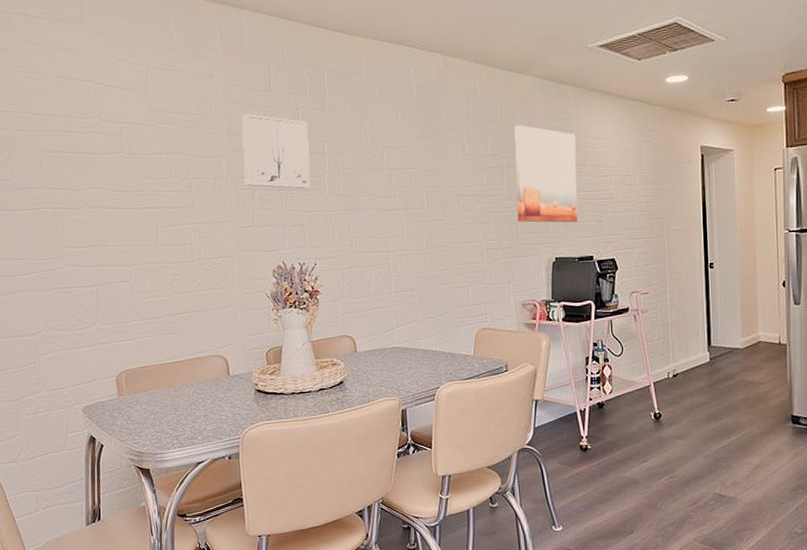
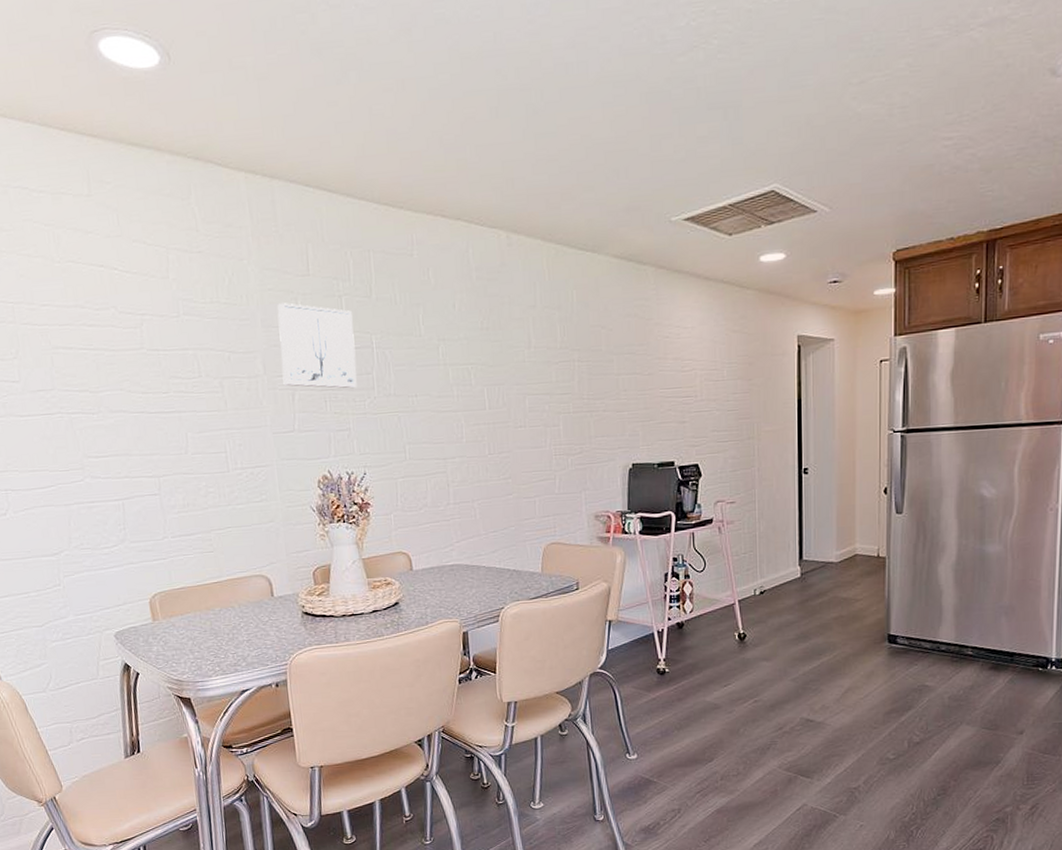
wall art: present [514,125,578,223] -> none [586,313,658,425]

